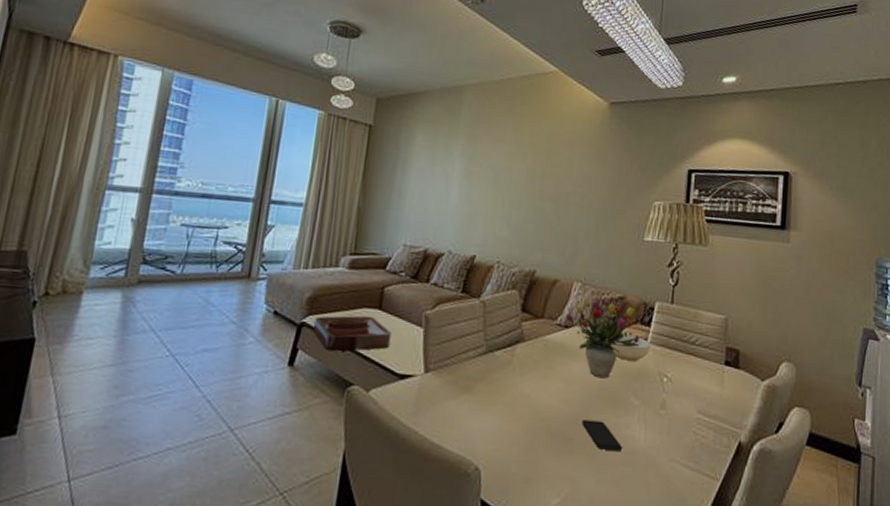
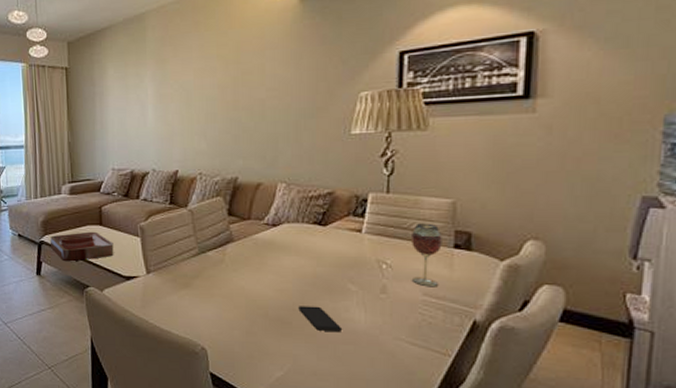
flower arrangement: present [566,298,641,379] -> none [273,196,354,269]
bowl: present [610,332,652,361] -> none [321,225,367,251]
wineglass: none [689,337,716,405] -> present [410,223,442,287]

